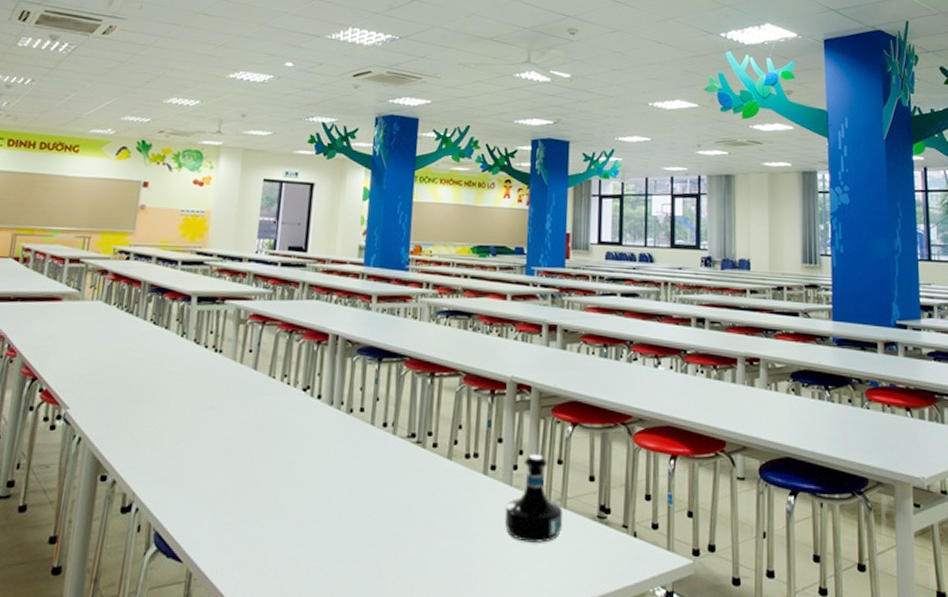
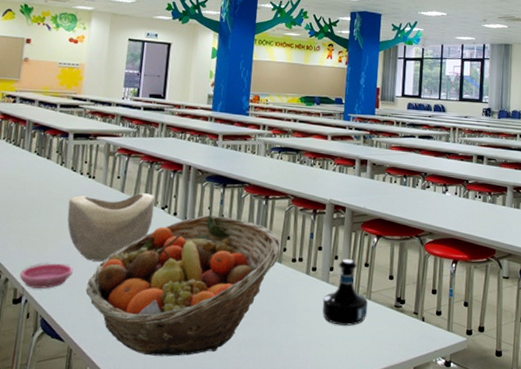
saucer: none [129,460,195,494] -> present [19,263,73,289]
decorative bowl: none [188,370,295,459] -> present [67,193,155,262]
fruit basket: none [209,398,452,583] -> present [85,215,282,356]

